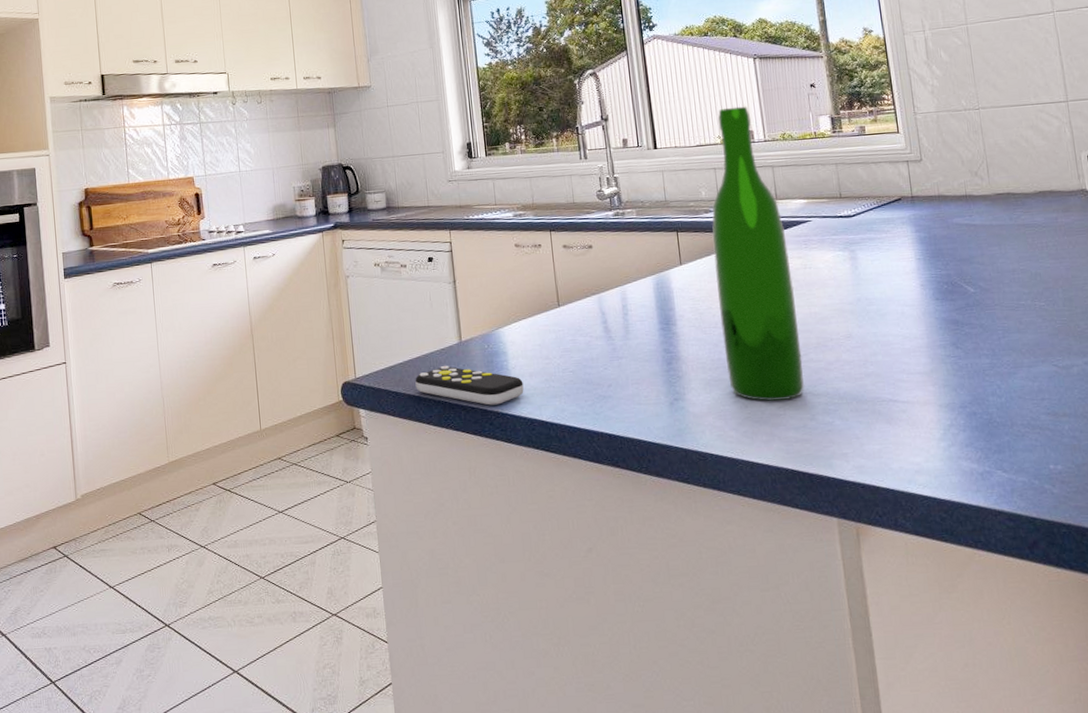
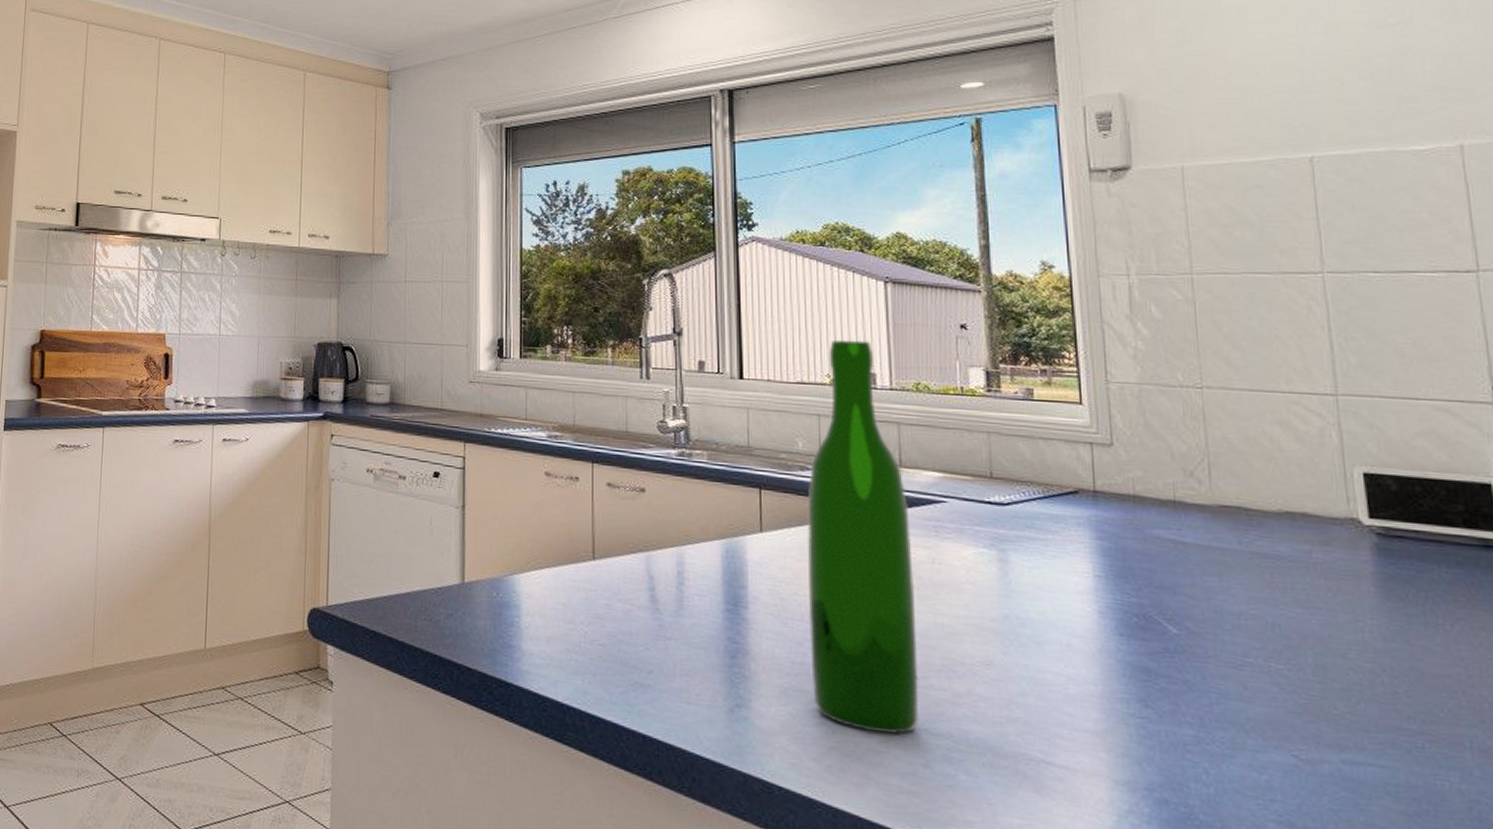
remote control: present [415,366,524,406] -> none [400,609,537,671]

